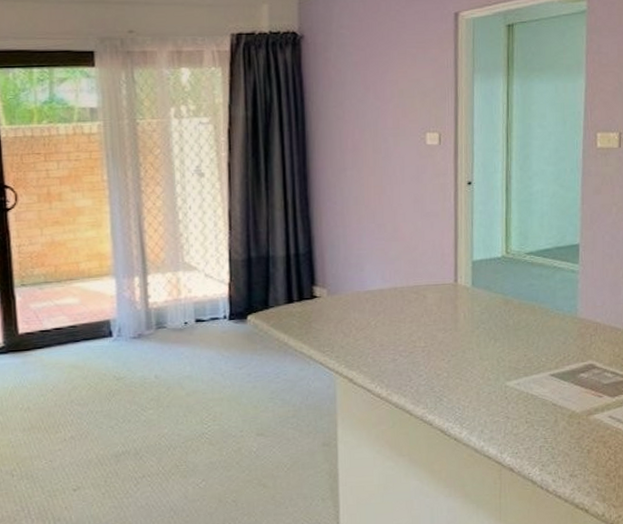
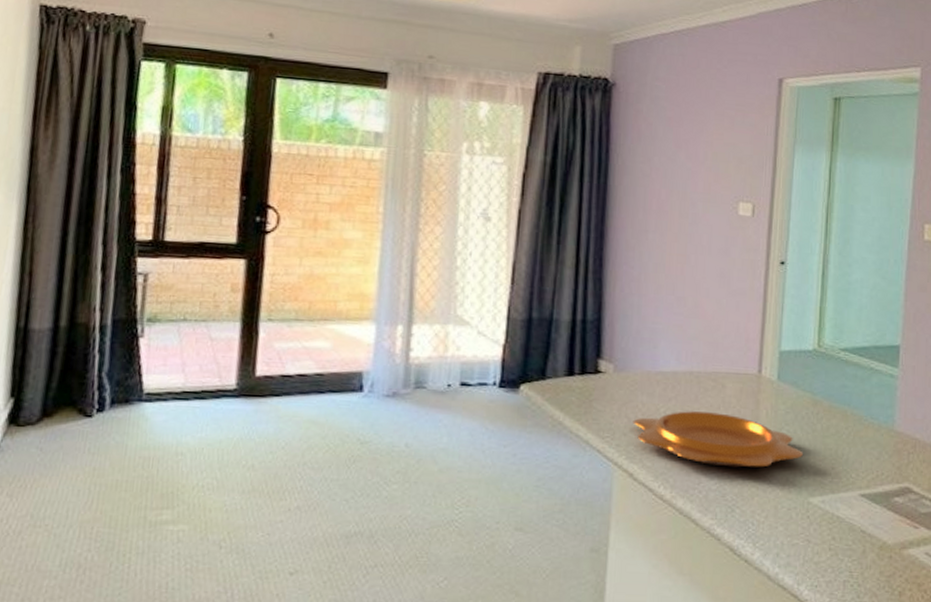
decorative bowl: none [348,320,498,365] -> present [633,411,803,468]

